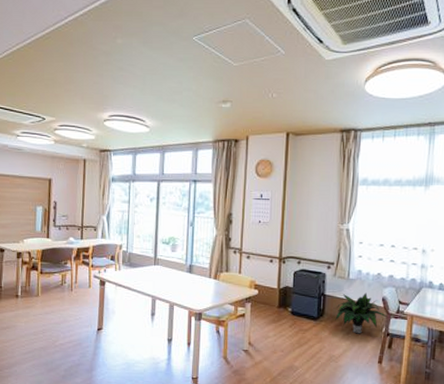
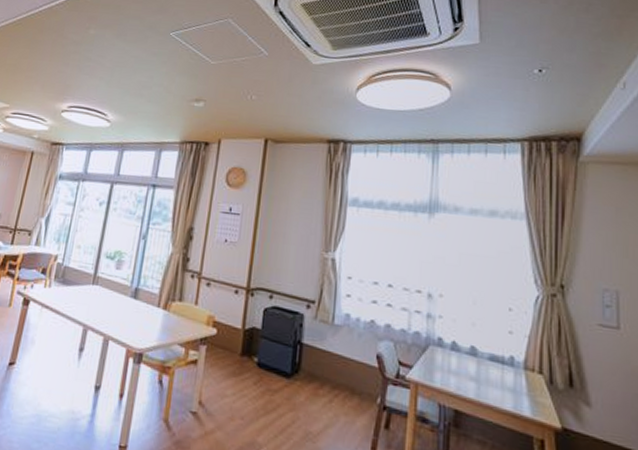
potted plant: present [335,292,388,334] -> none [314,344,385,404]

